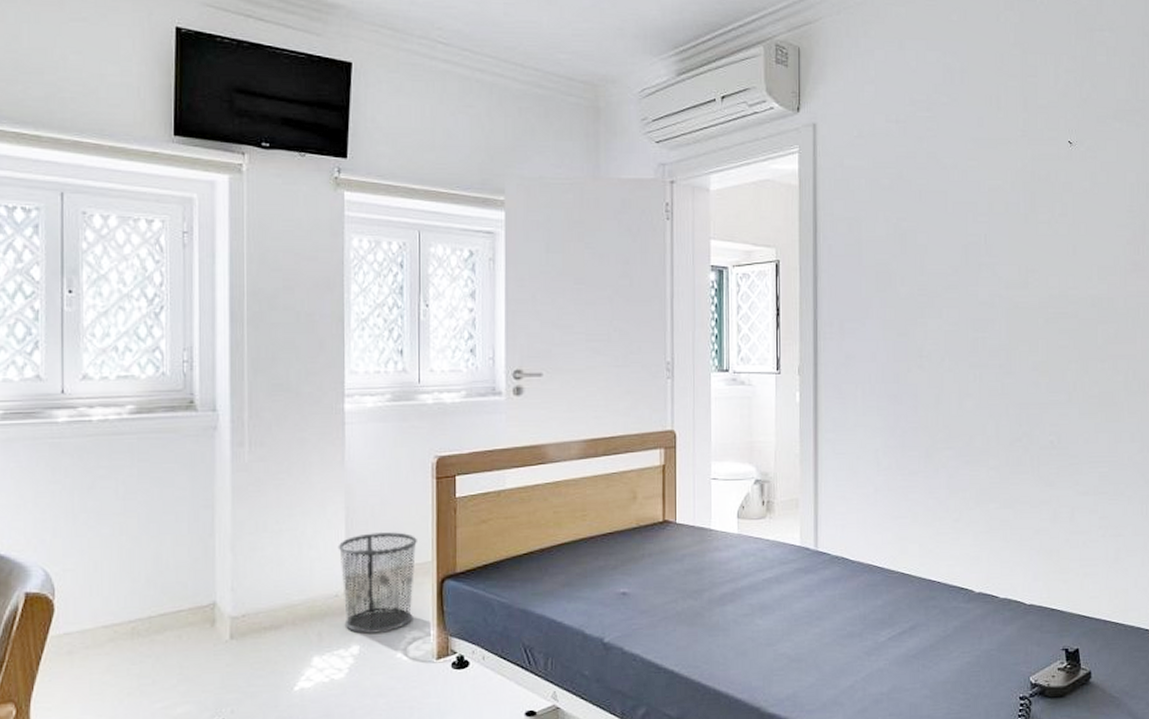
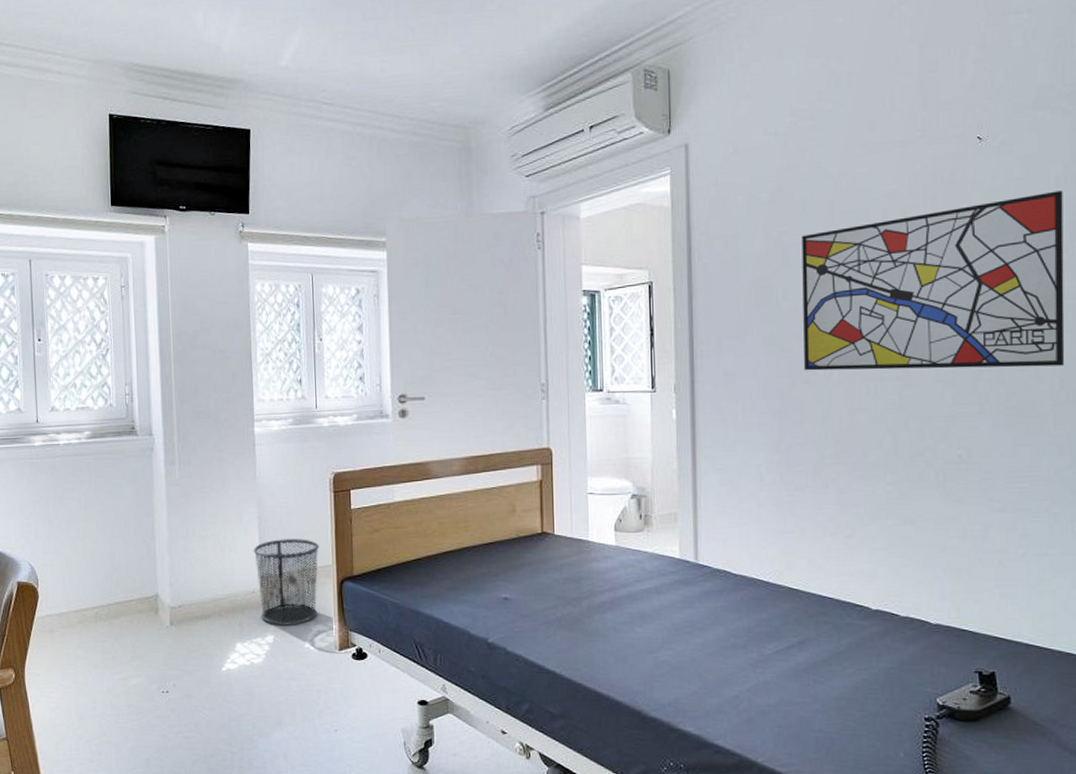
wall art: none [918,197,1137,359] -> present [801,191,1065,371]

